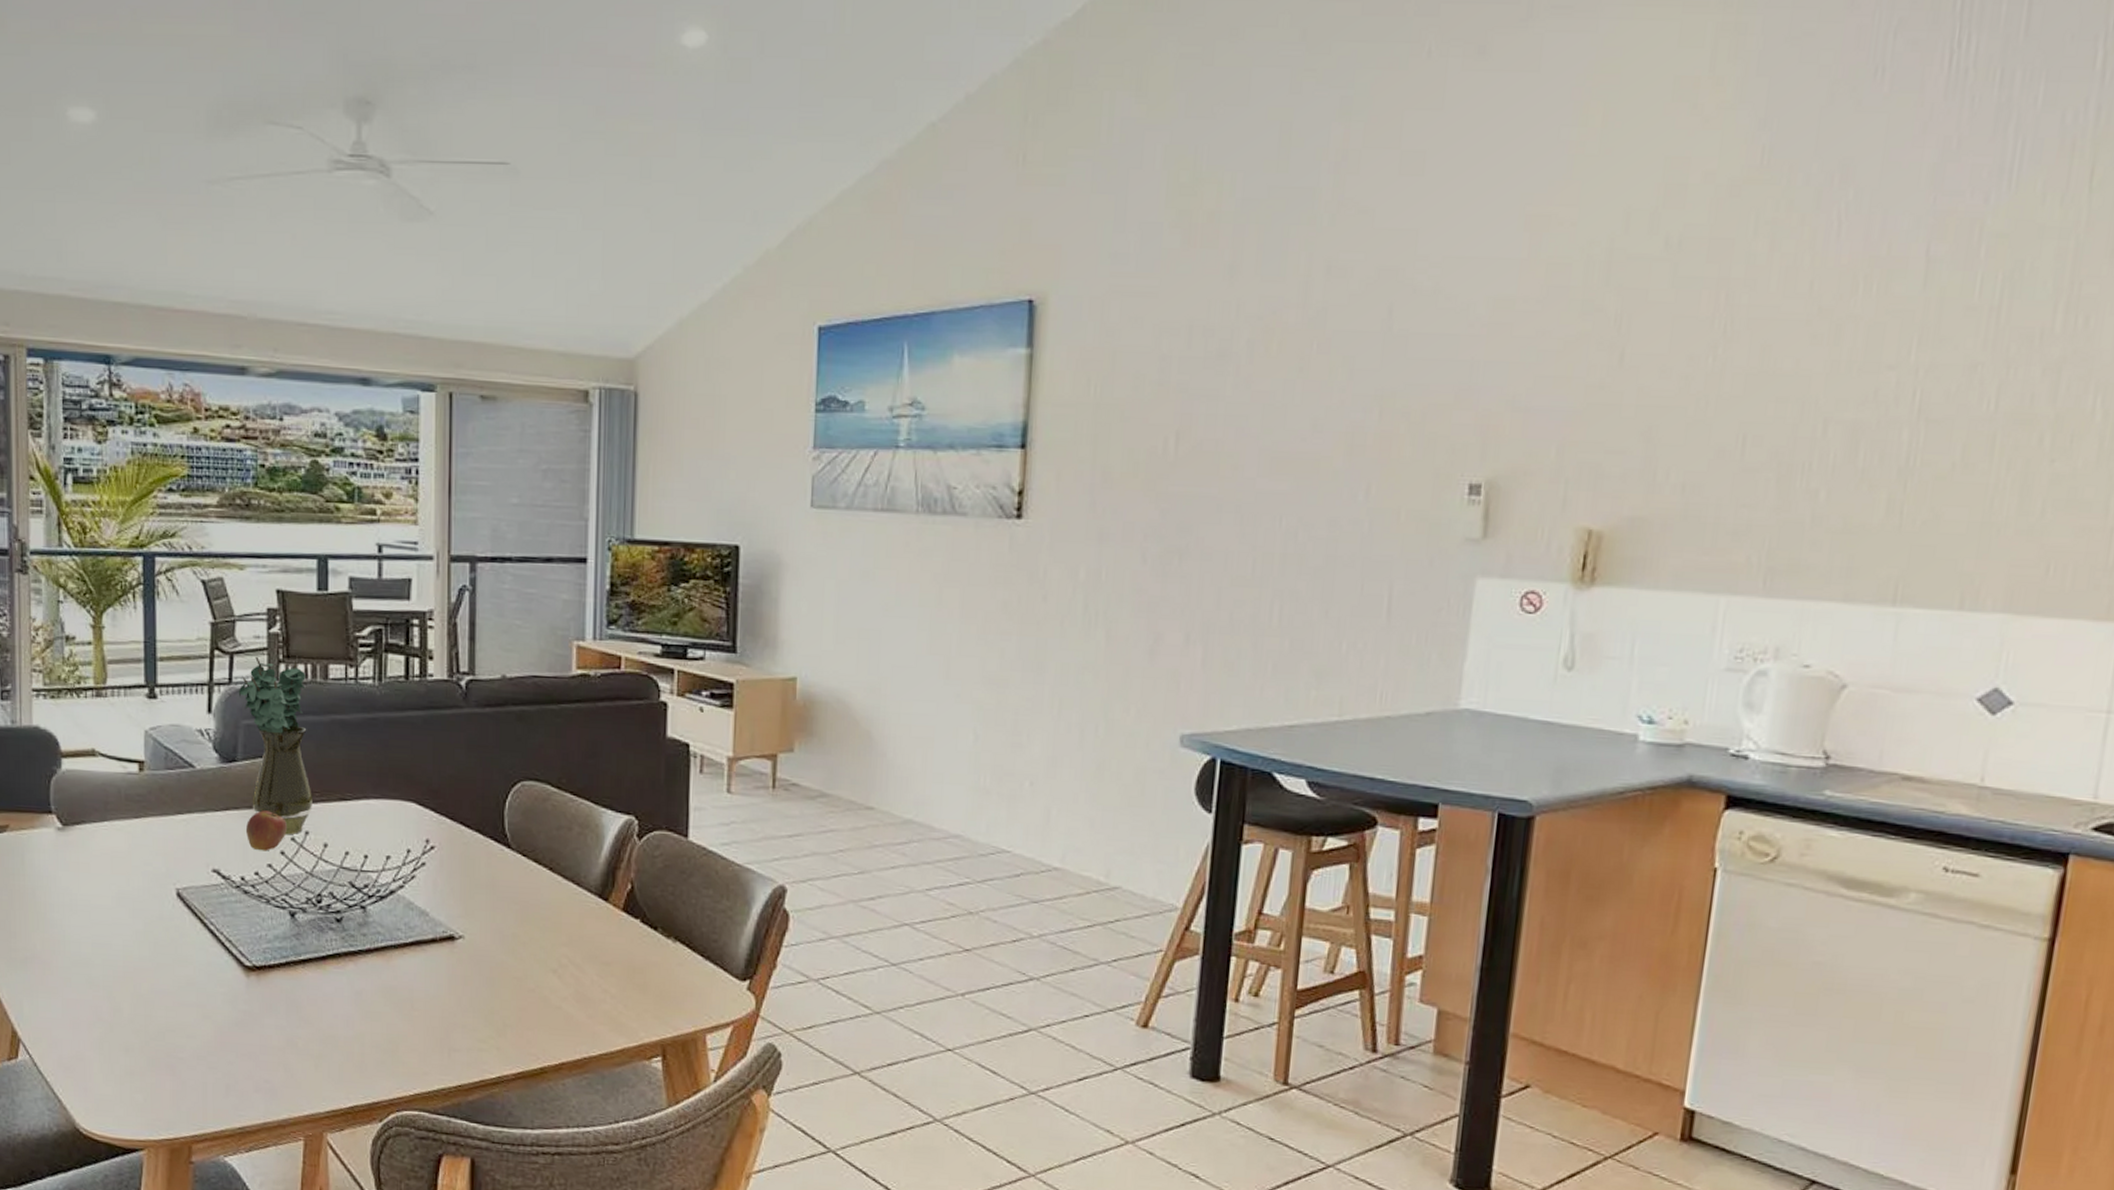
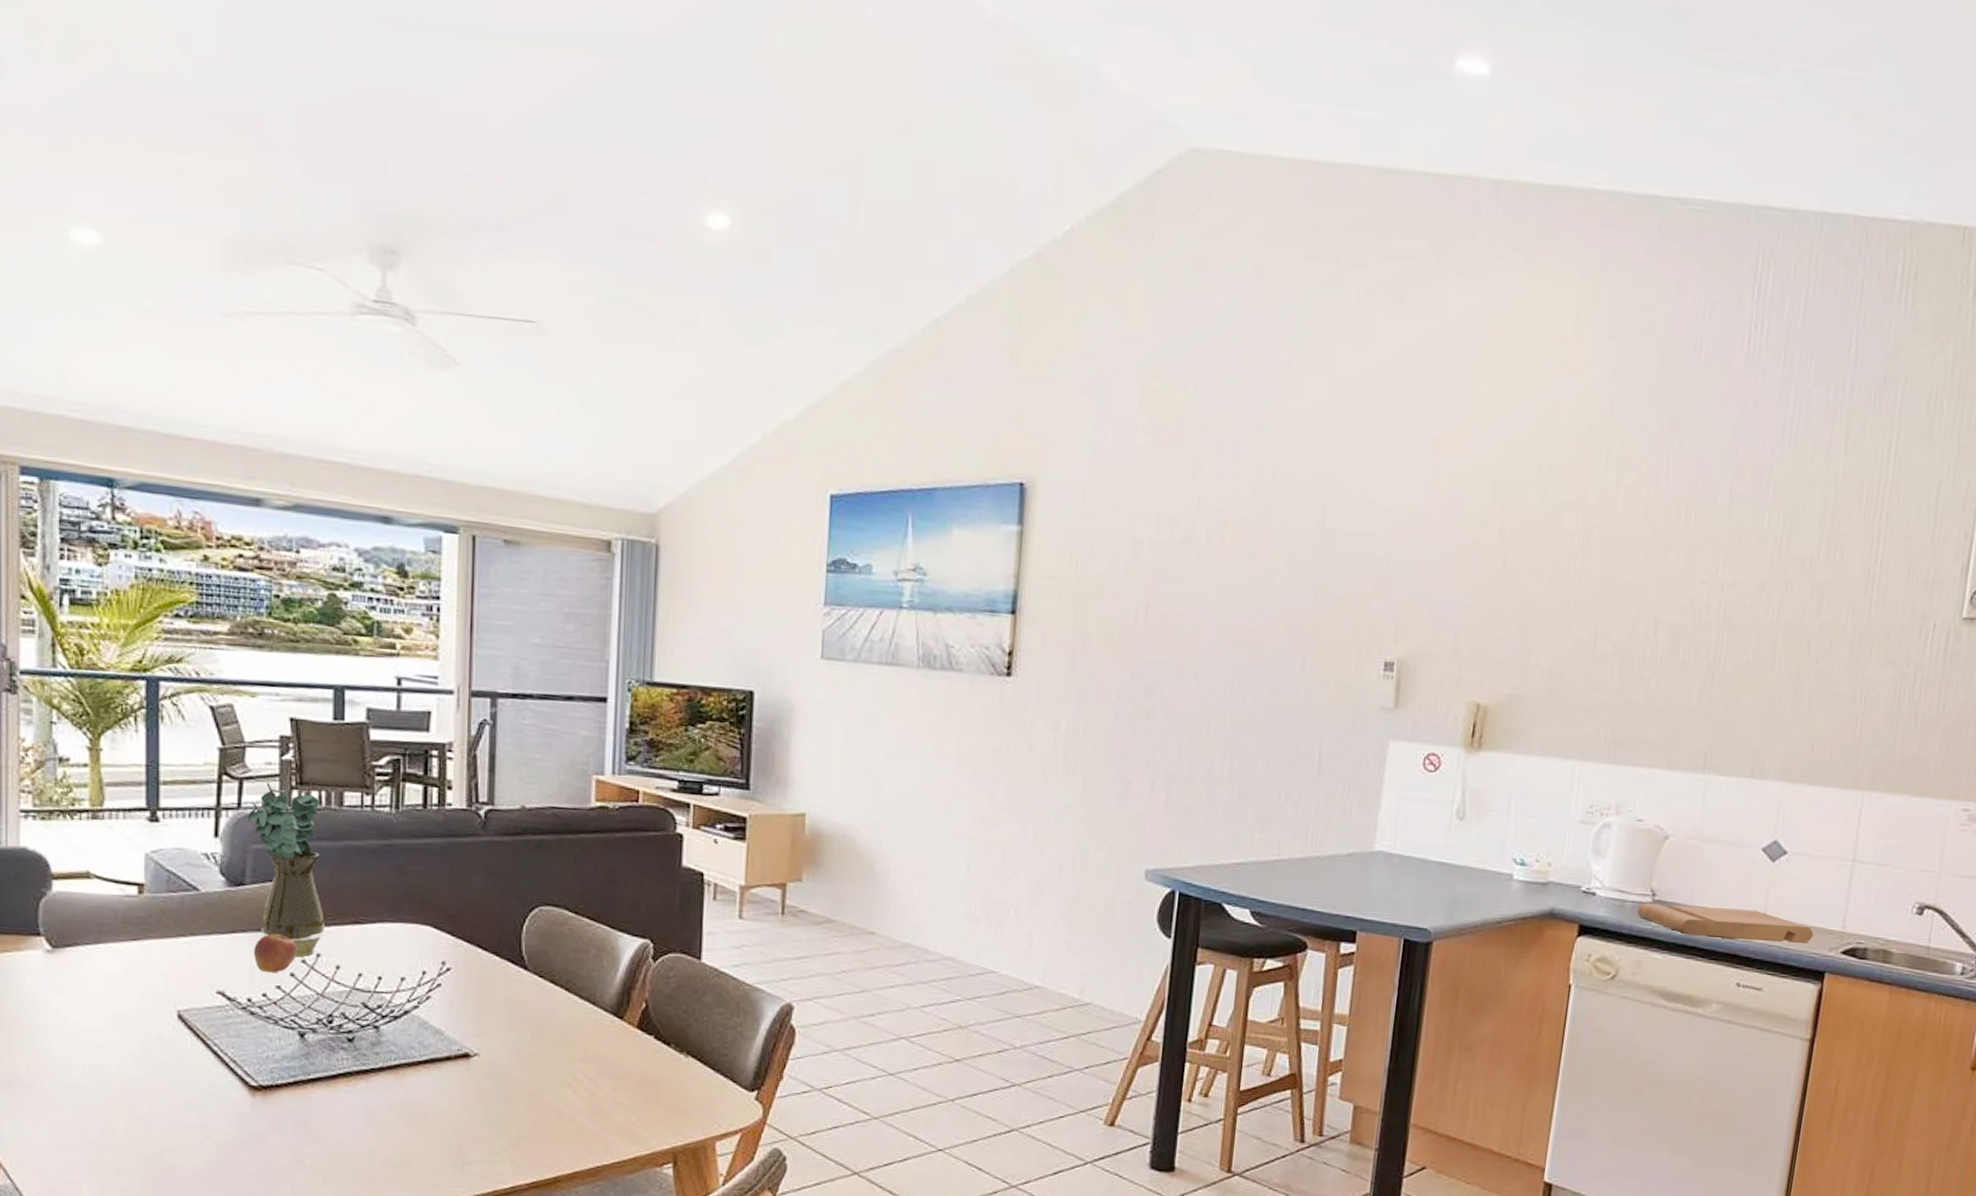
cutting board: none [1804,767,2052,817] -> present [1637,902,1814,943]

